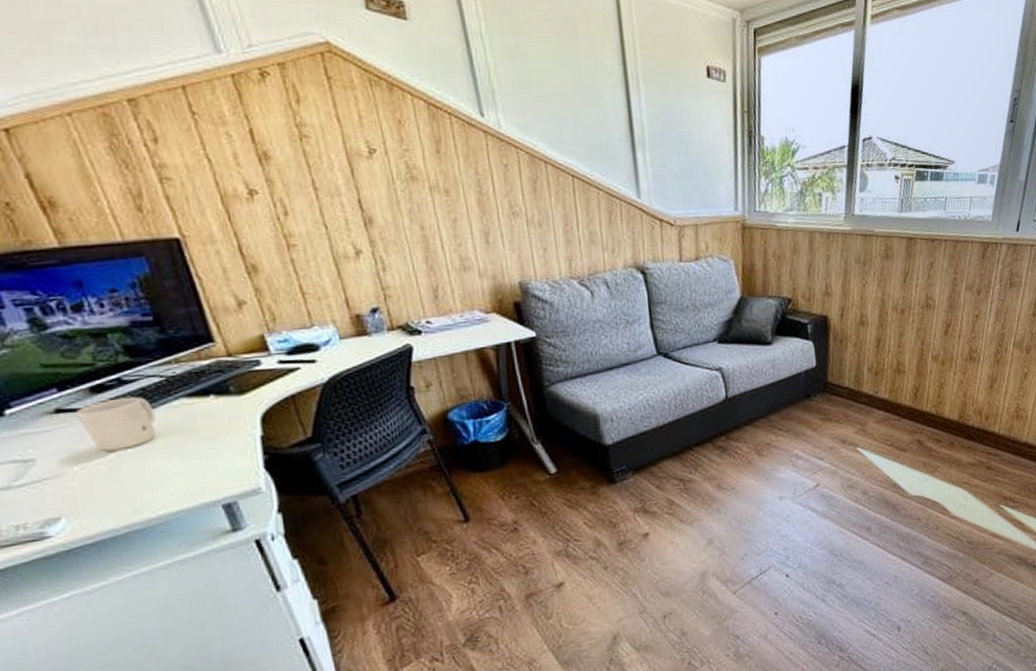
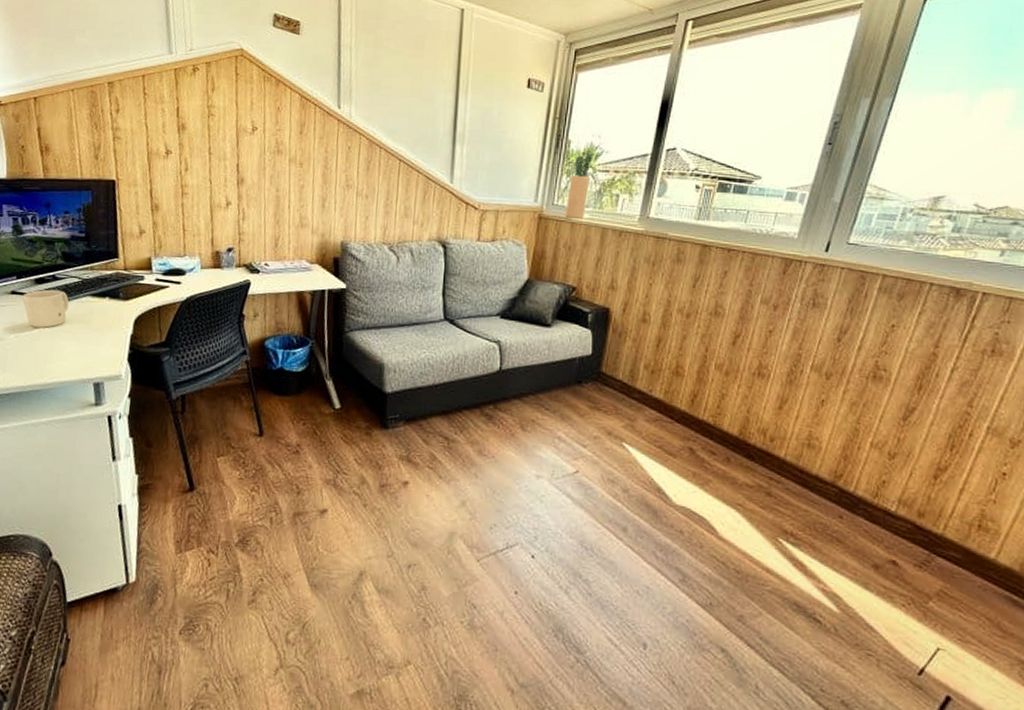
vase: none [769,143,790,226] -> present [565,147,593,220]

